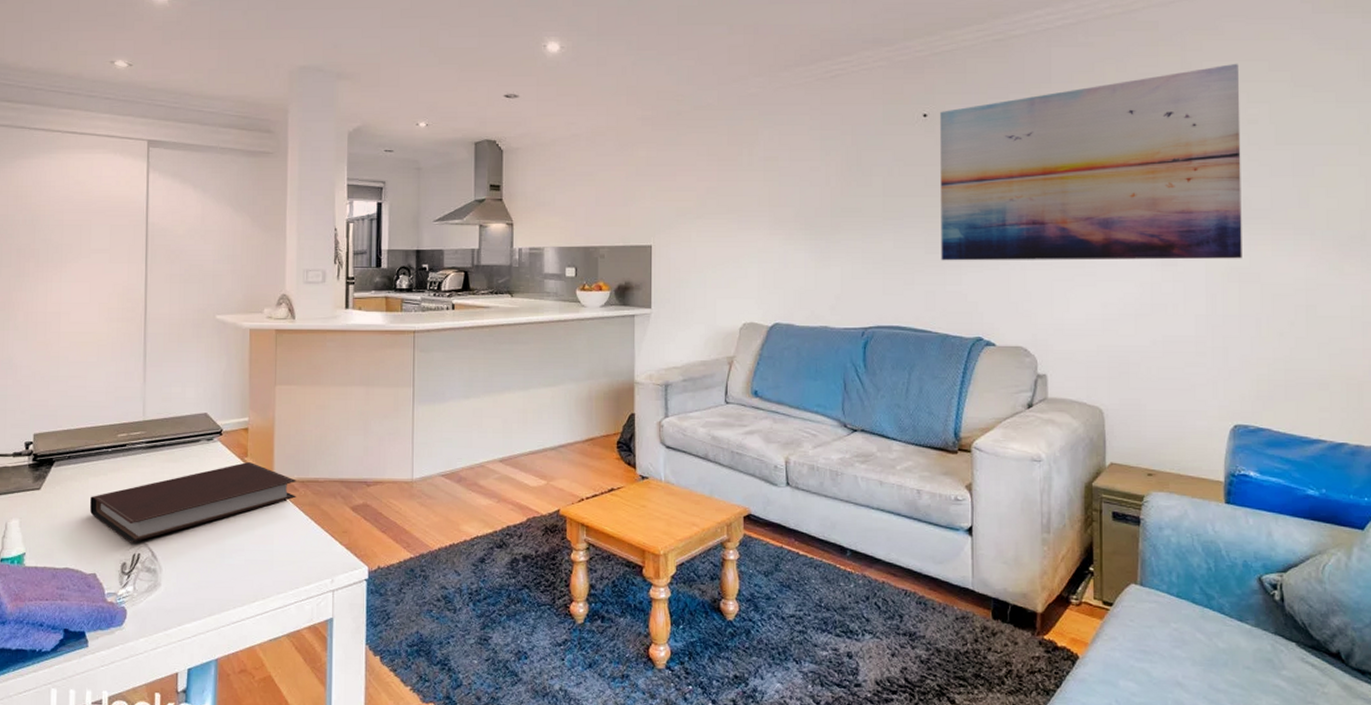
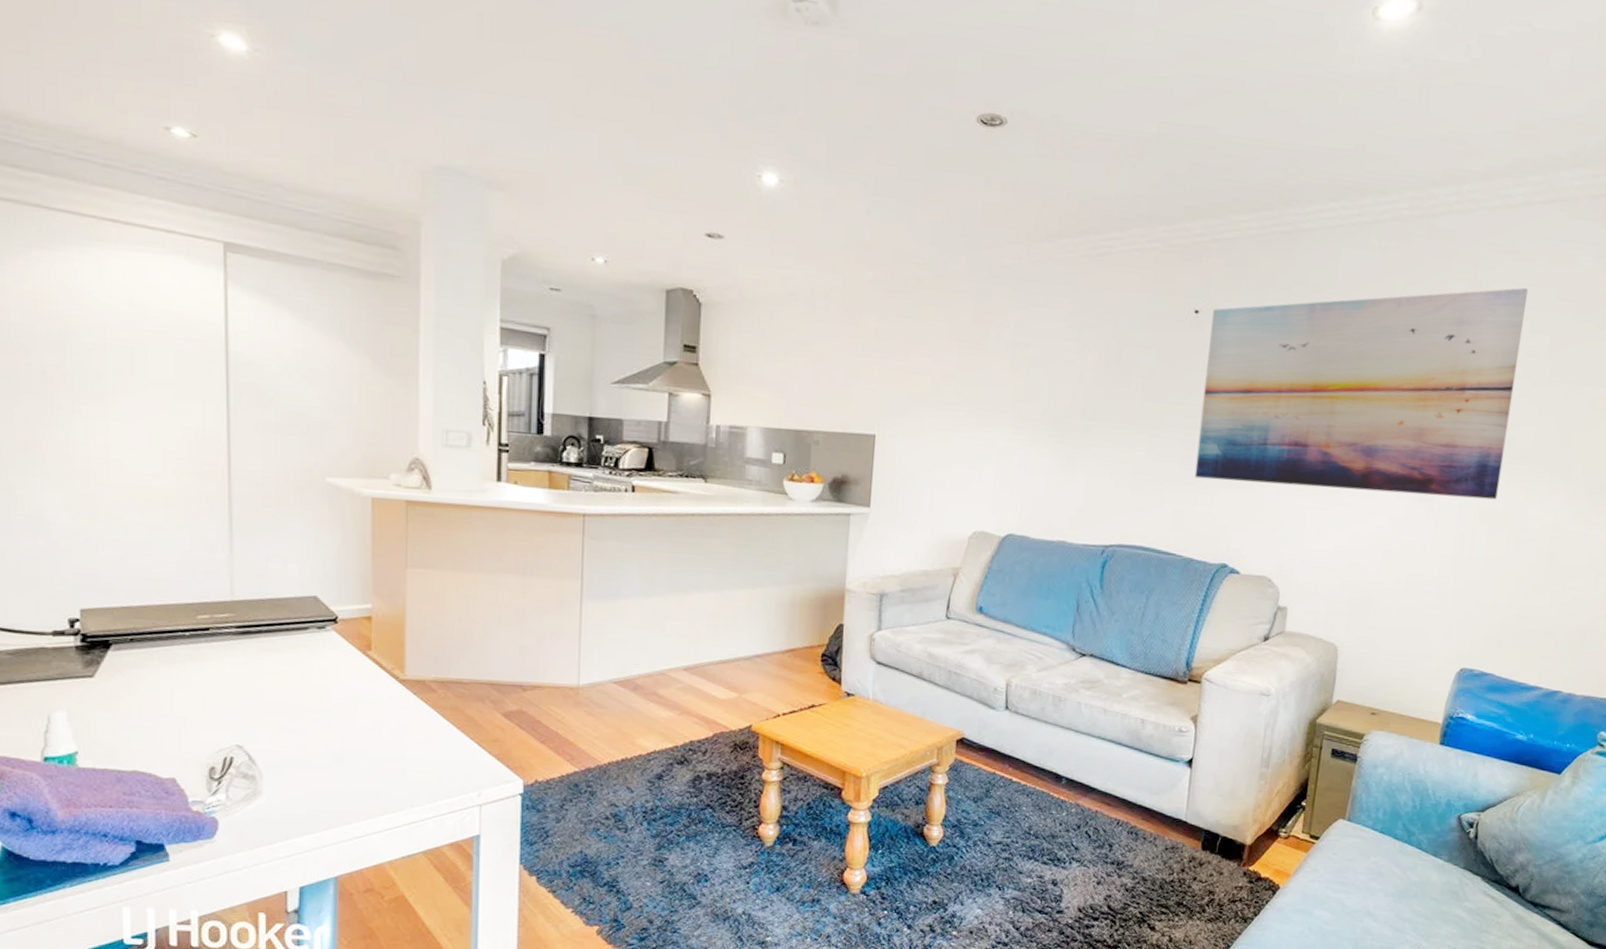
notebook: present [90,462,297,543] -> none [164,656,435,745]

